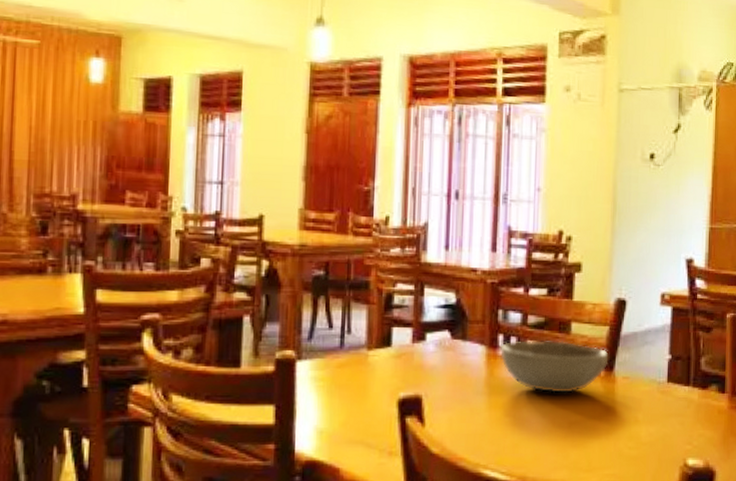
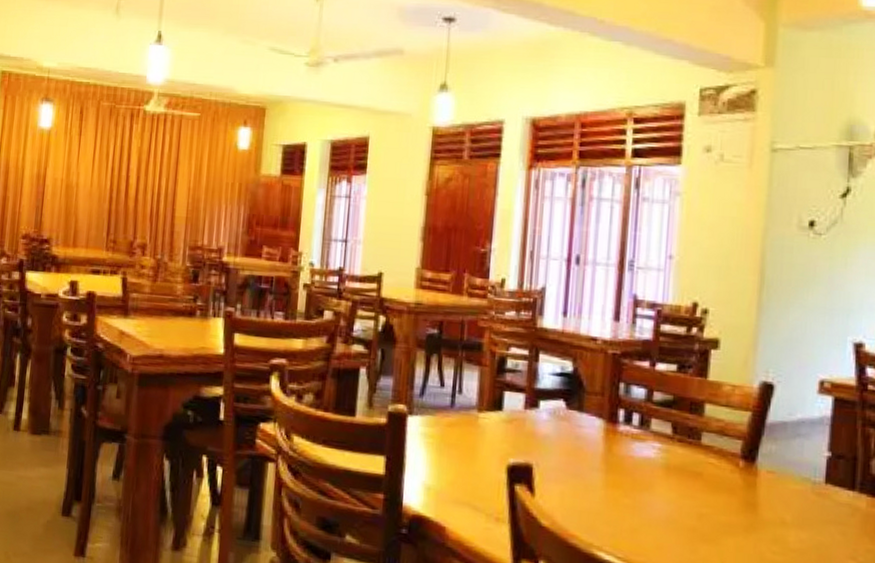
bowl: present [500,340,609,393] -> none [620,417,750,482]

